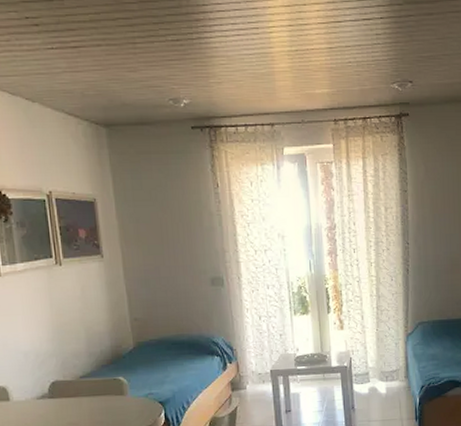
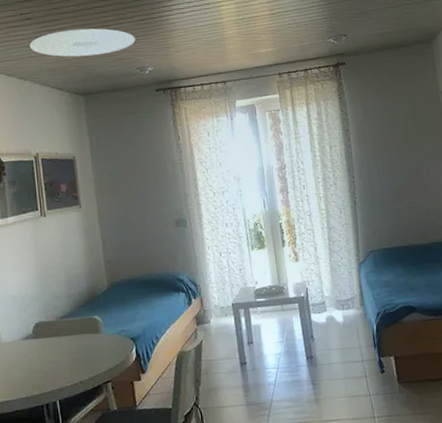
ceiling light: none [38,44,169,79] -> present [29,28,136,57]

